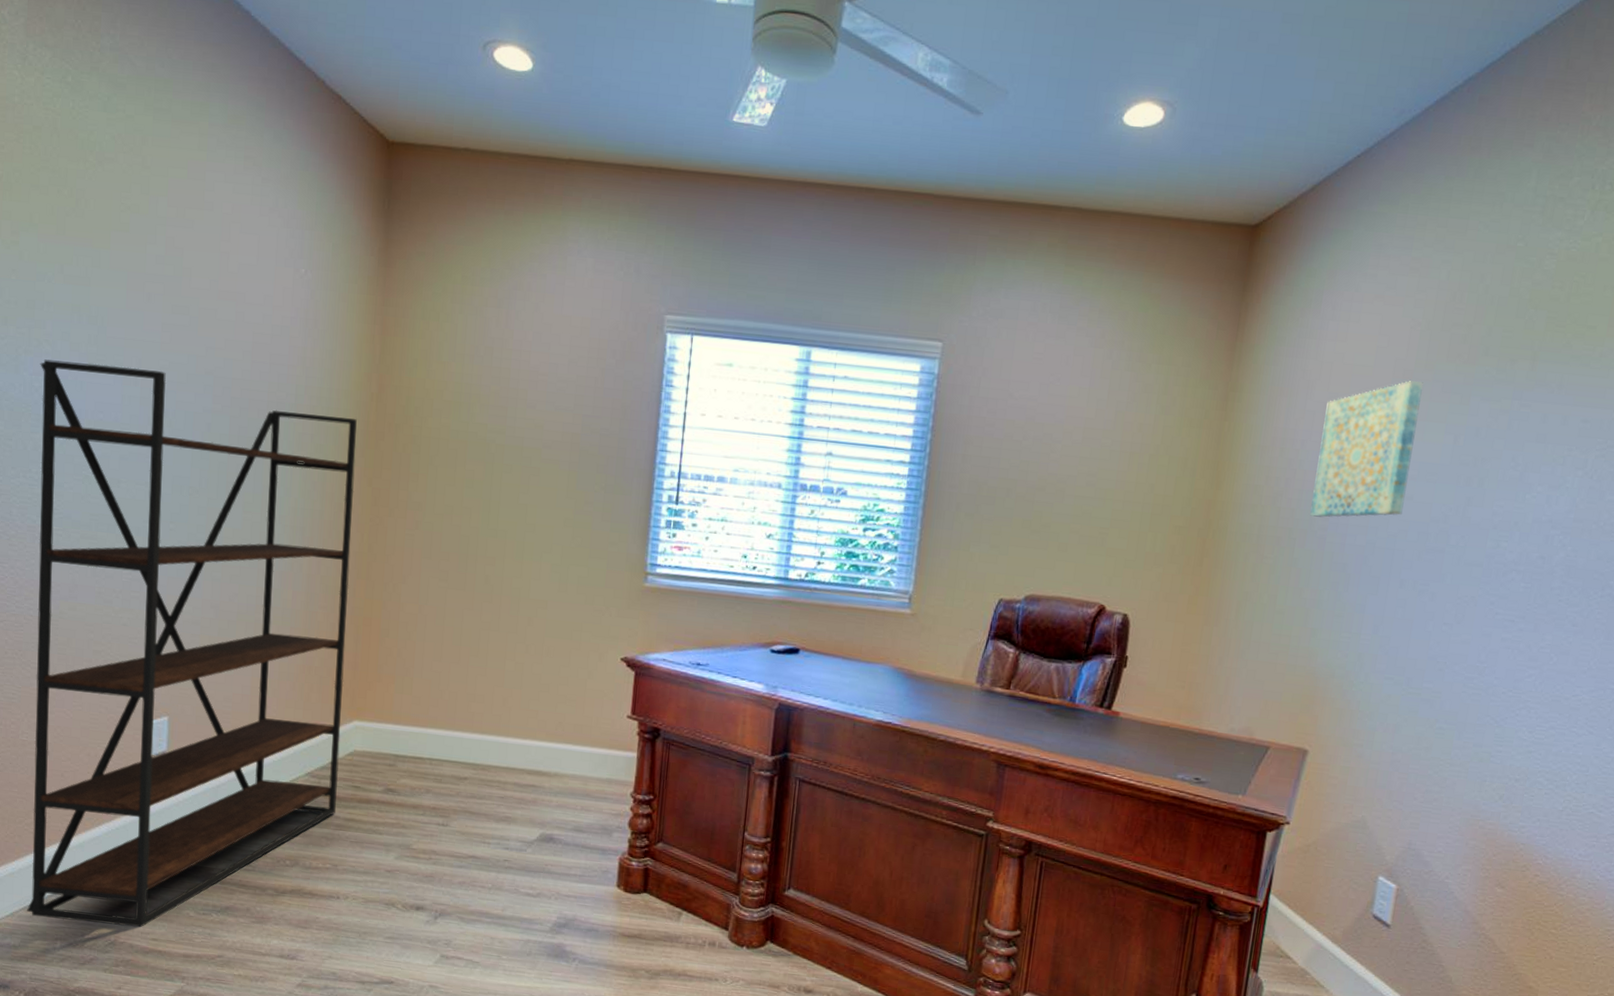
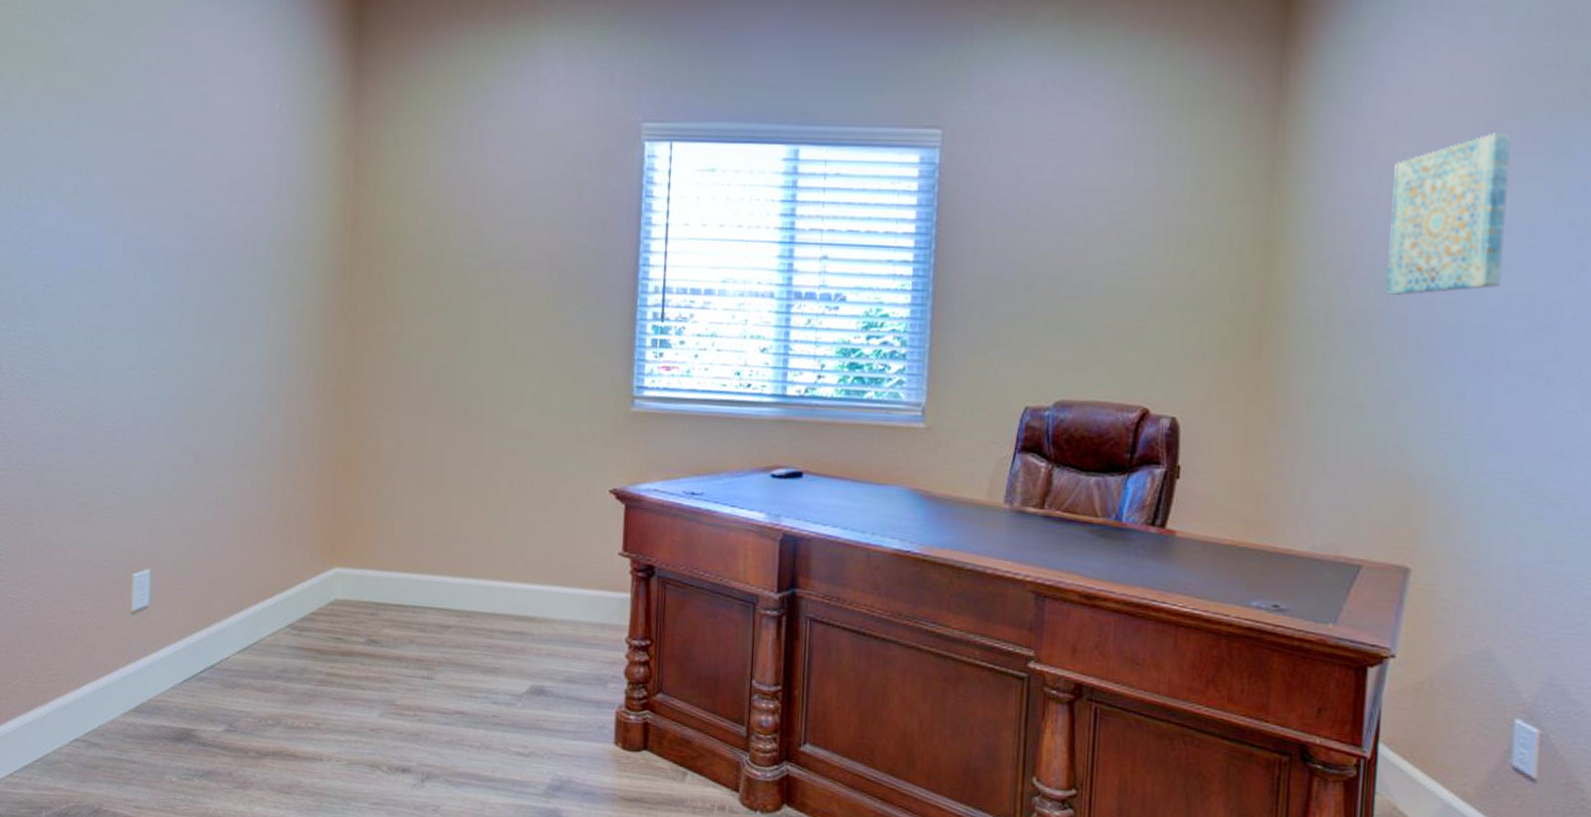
bookshelf: present [27,359,357,927] -> none [13,212,332,794]

